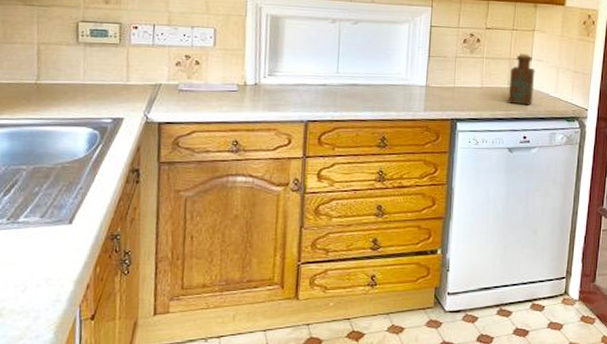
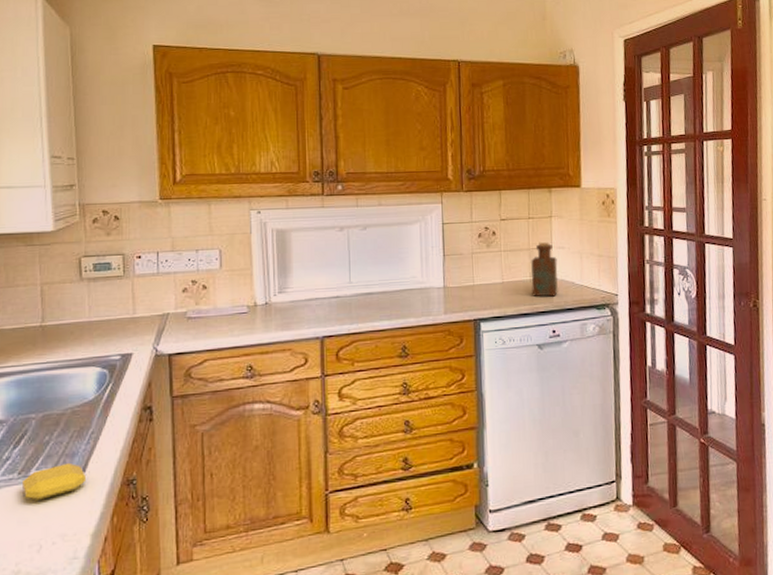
soap bar: none [10,213,73,245] -> present [21,462,87,500]

